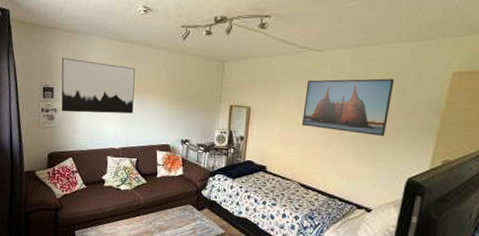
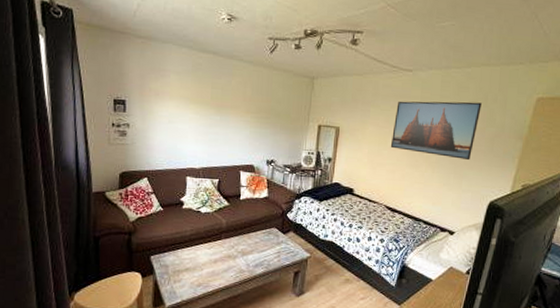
wall art: present [61,58,135,114] -> none [134,67,218,131]

